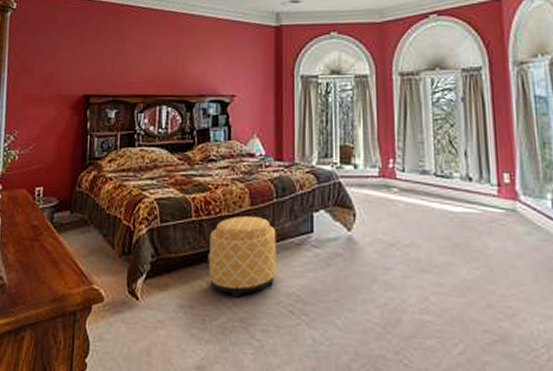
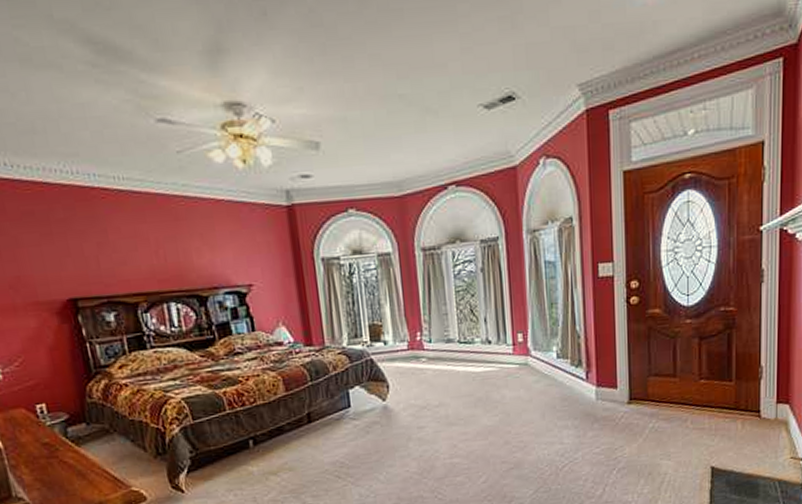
ottoman: present [209,215,276,298] -> none [248,400,319,474]

